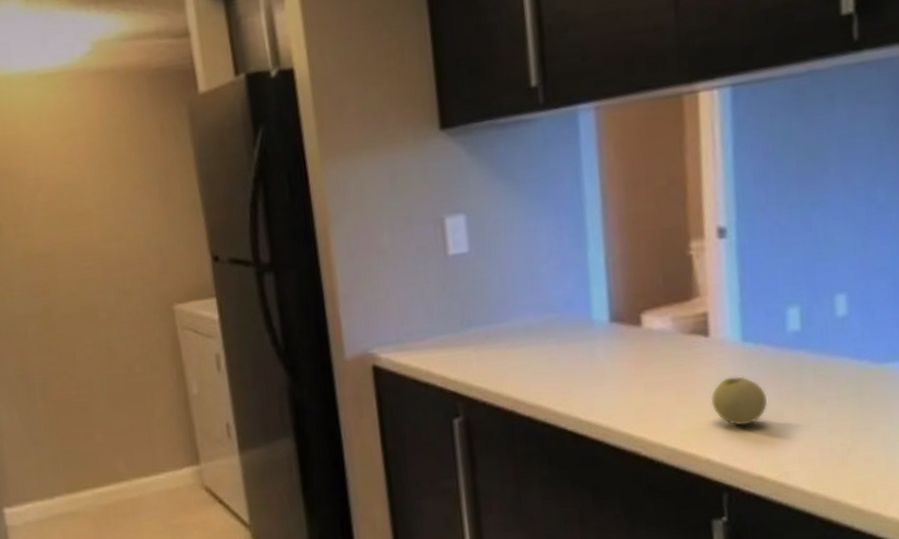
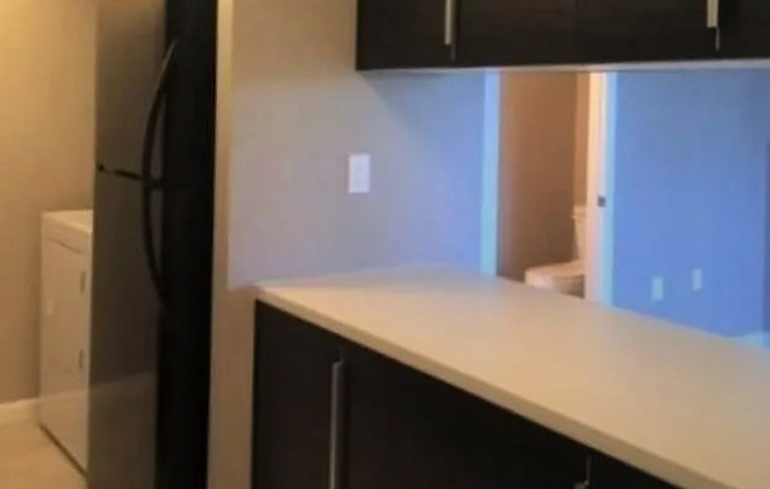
apple: present [710,376,768,426] -> none [581,339,632,389]

